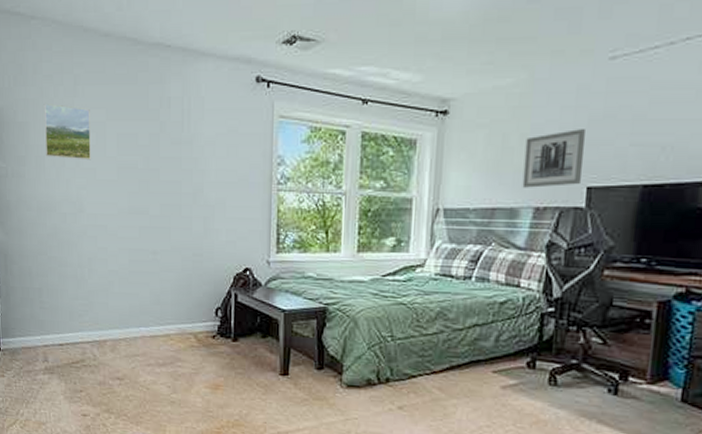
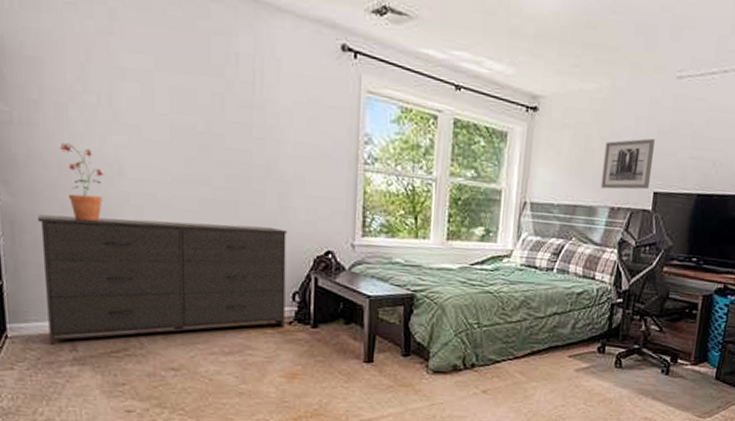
dresser: none [22,248,211,357] -> present [37,214,288,345]
potted plant: none [38,188,69,252] -> present [59,142,104,221]
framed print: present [43,104,91,160] -> none [65,38,134,115]

